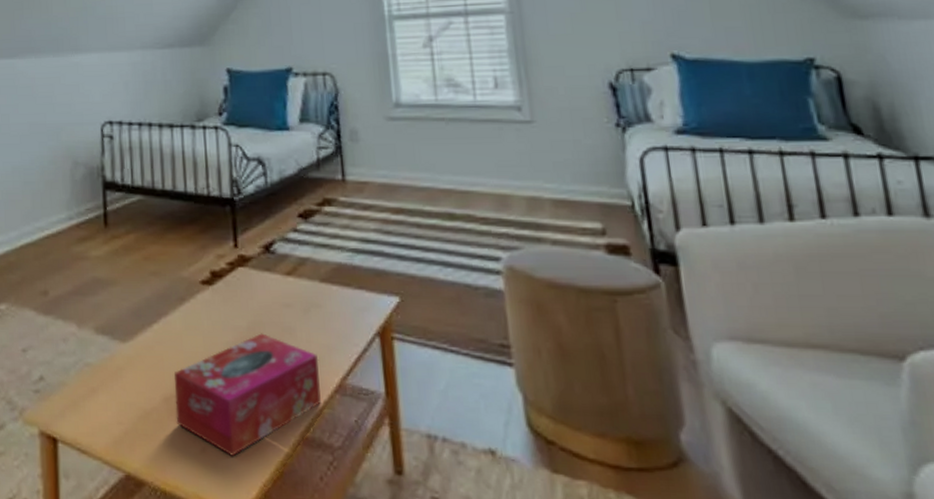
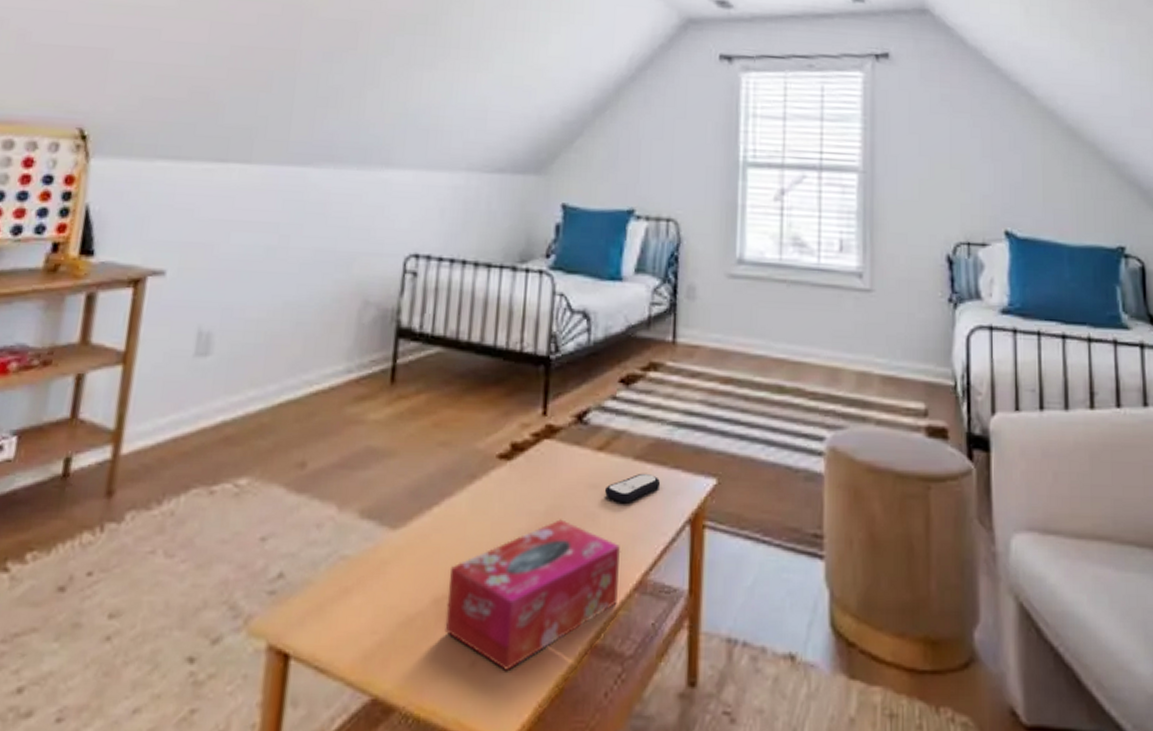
remote control: none [297,293,347,319] -> present [604,473,660,504]

